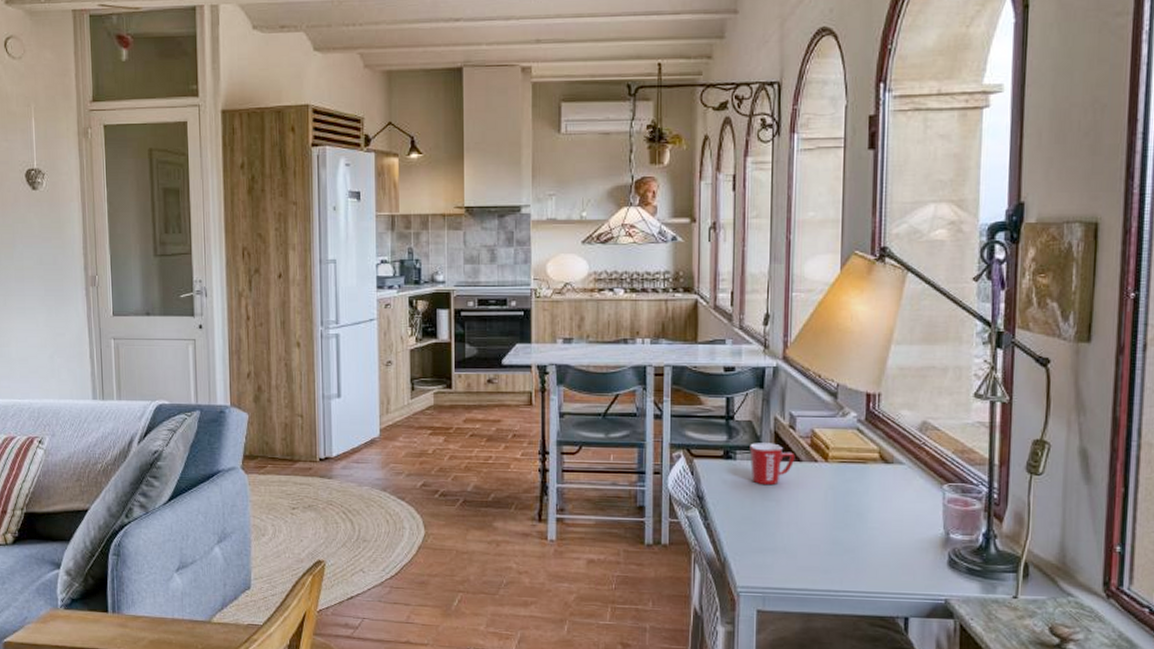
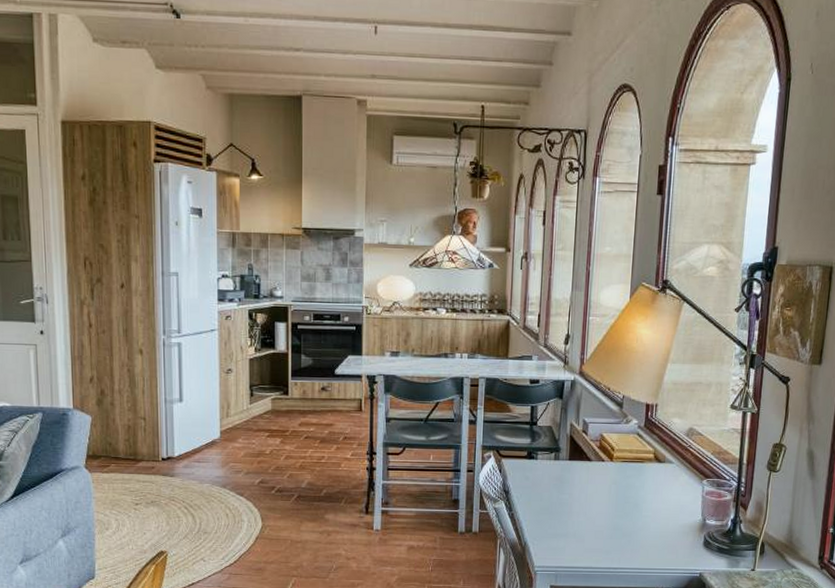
mug: present [749,443,795,484] -> none [549,445,587,480]

